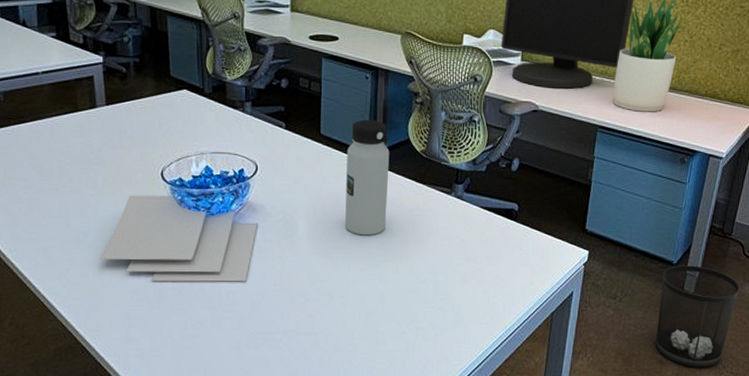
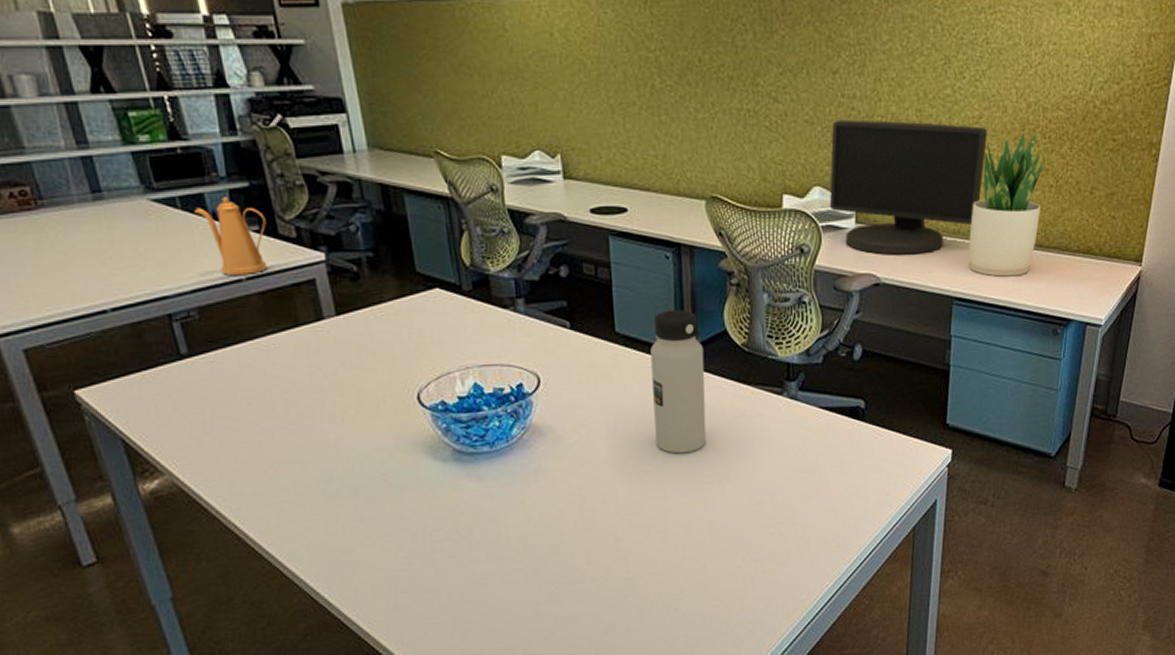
coffee pot: none [9,10,62,70] -> present [194,197,268,276]
papers: present [99,195,258,282] -> none [348,424,547,534]
waste bin: present [655,265,740,367] -> none [1035,456,1130,576]

